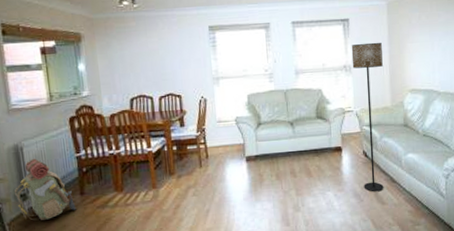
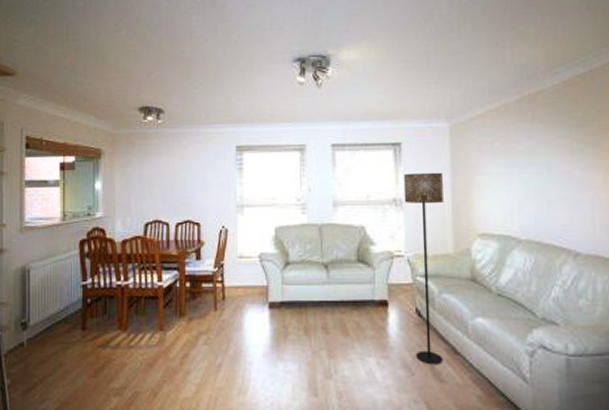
backpack: present [14,158,76,221] -> none [15,283,76,355]

